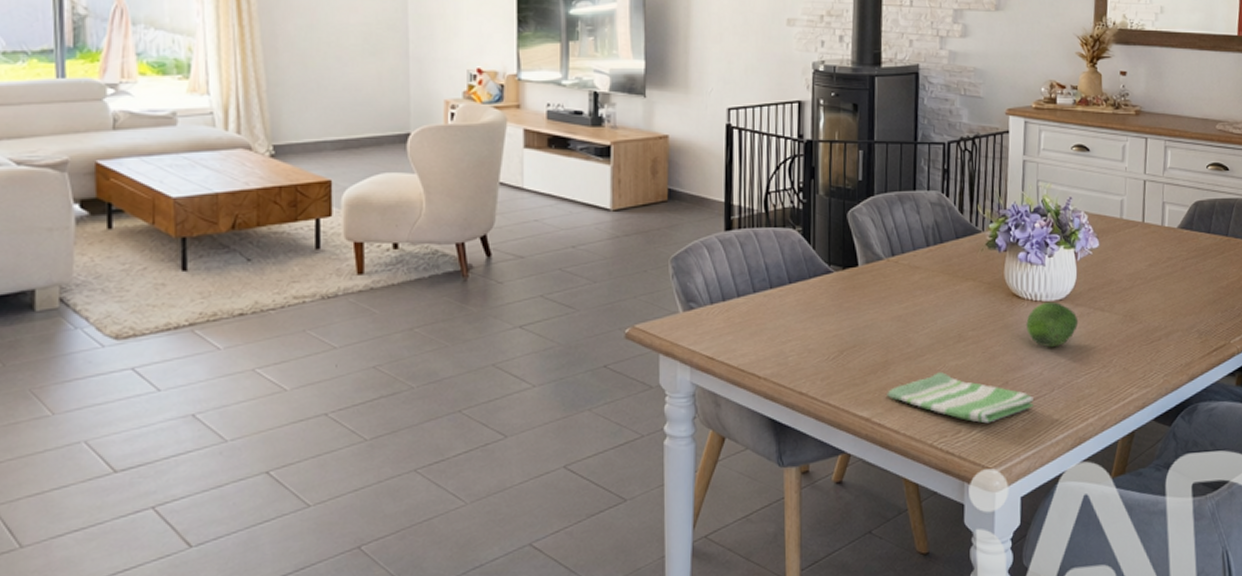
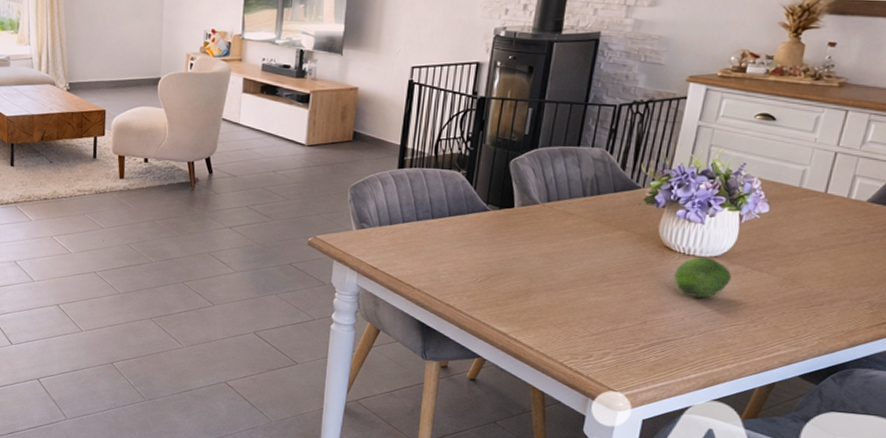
dish towel: present [887,372,1034,424] -> none [526,305,671,354]

